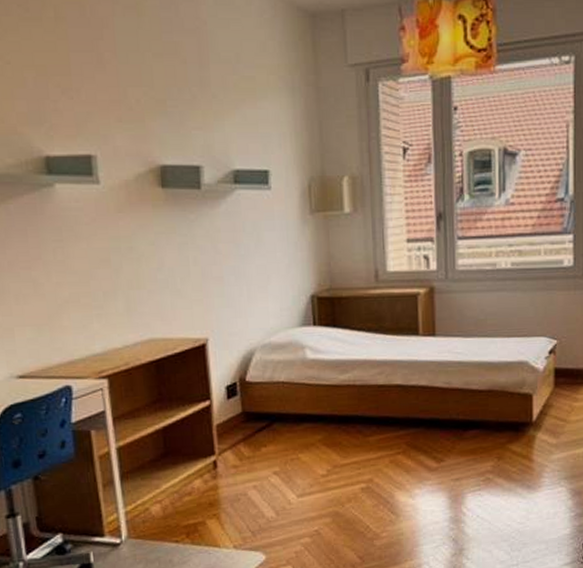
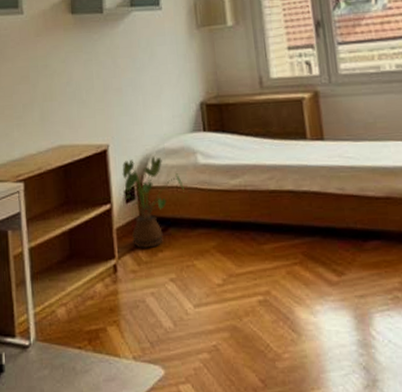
house plant: none [223,350,291,445] -> present [122,156,184,249]

